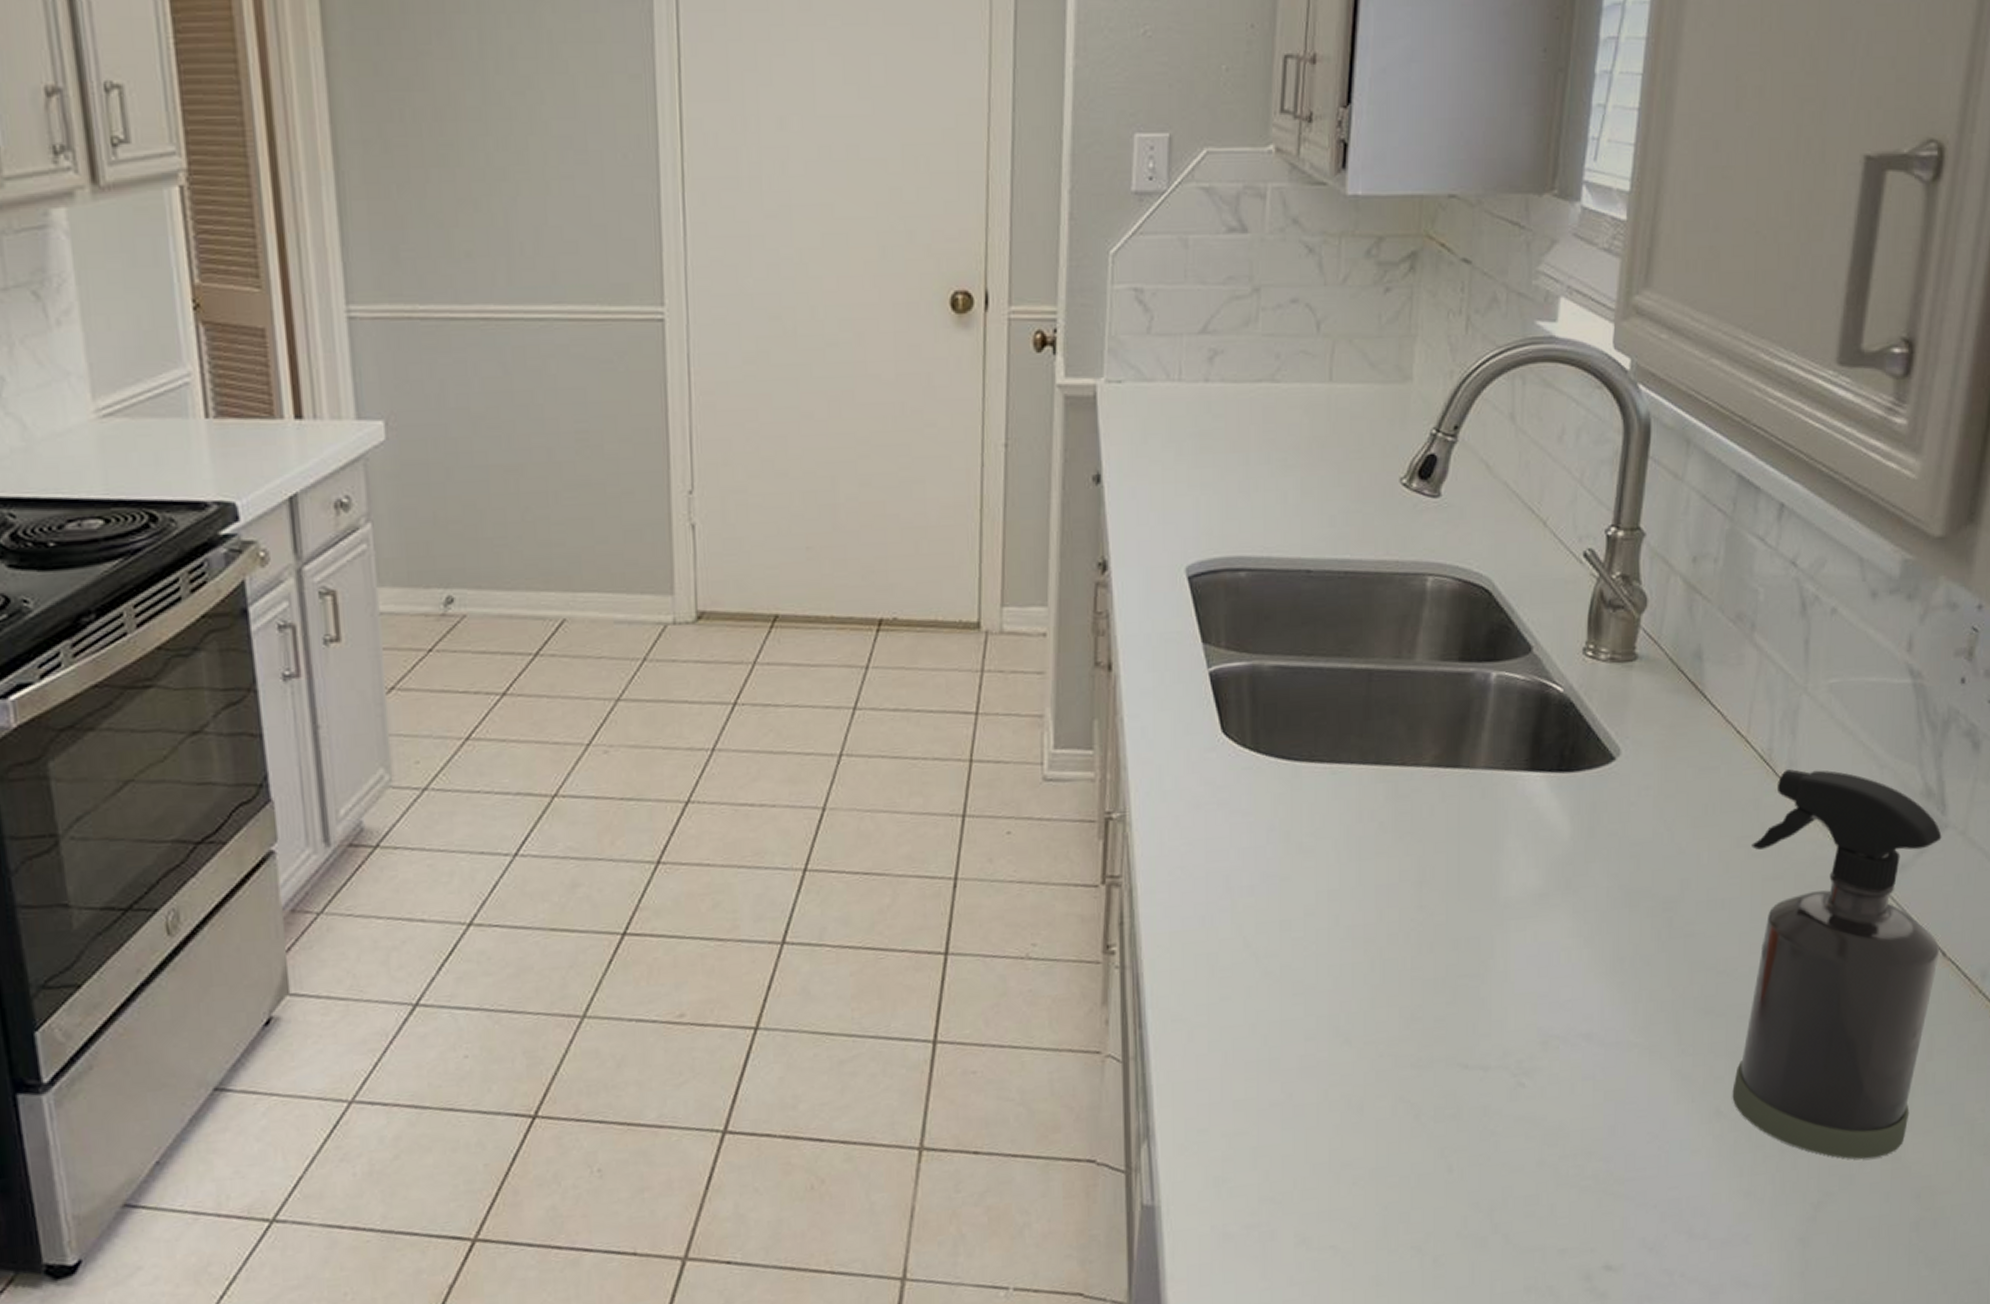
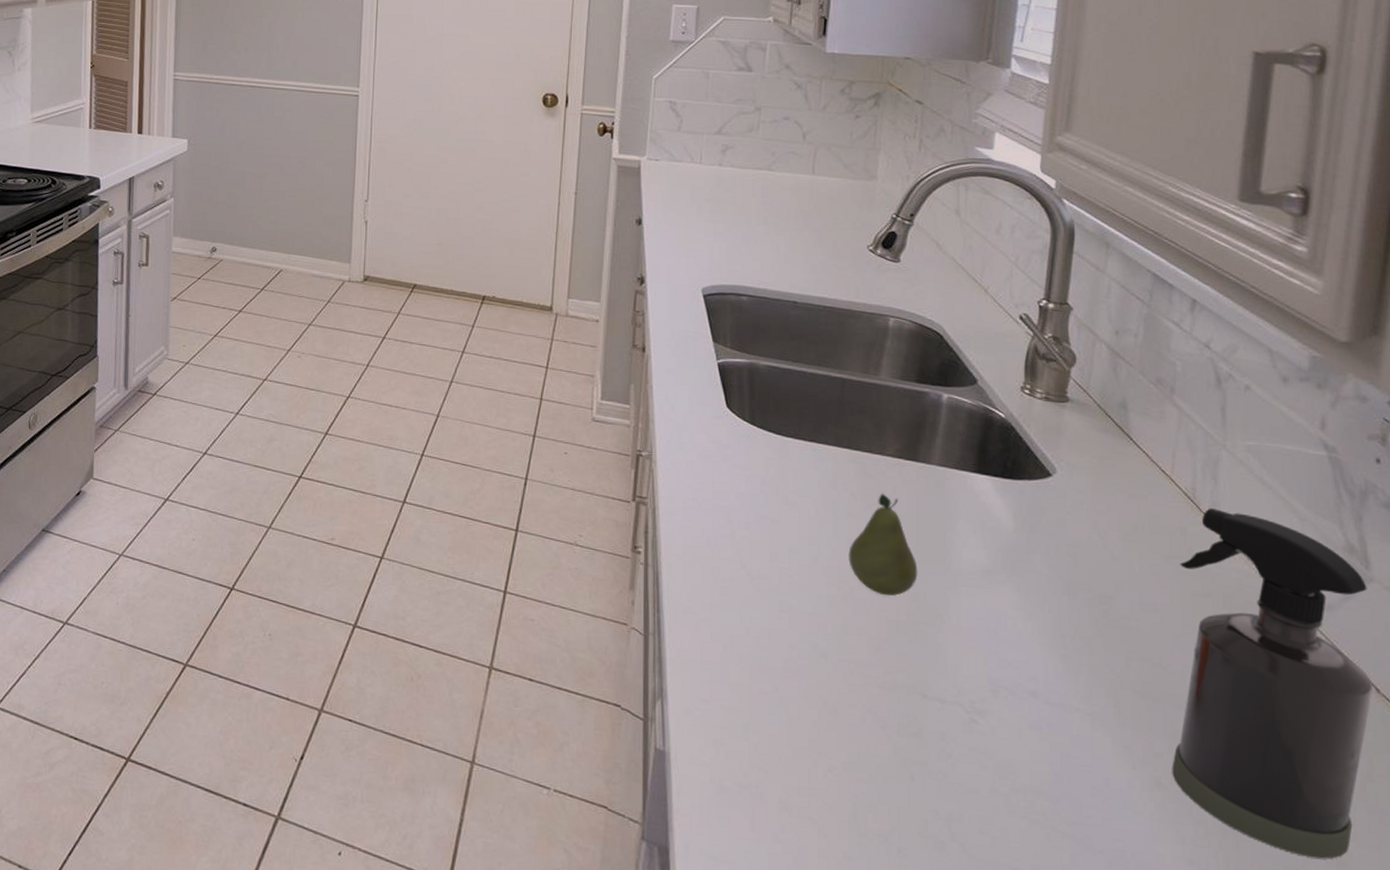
fruit: none [1377,816,1459,949] -> present [849,493,918,596]

